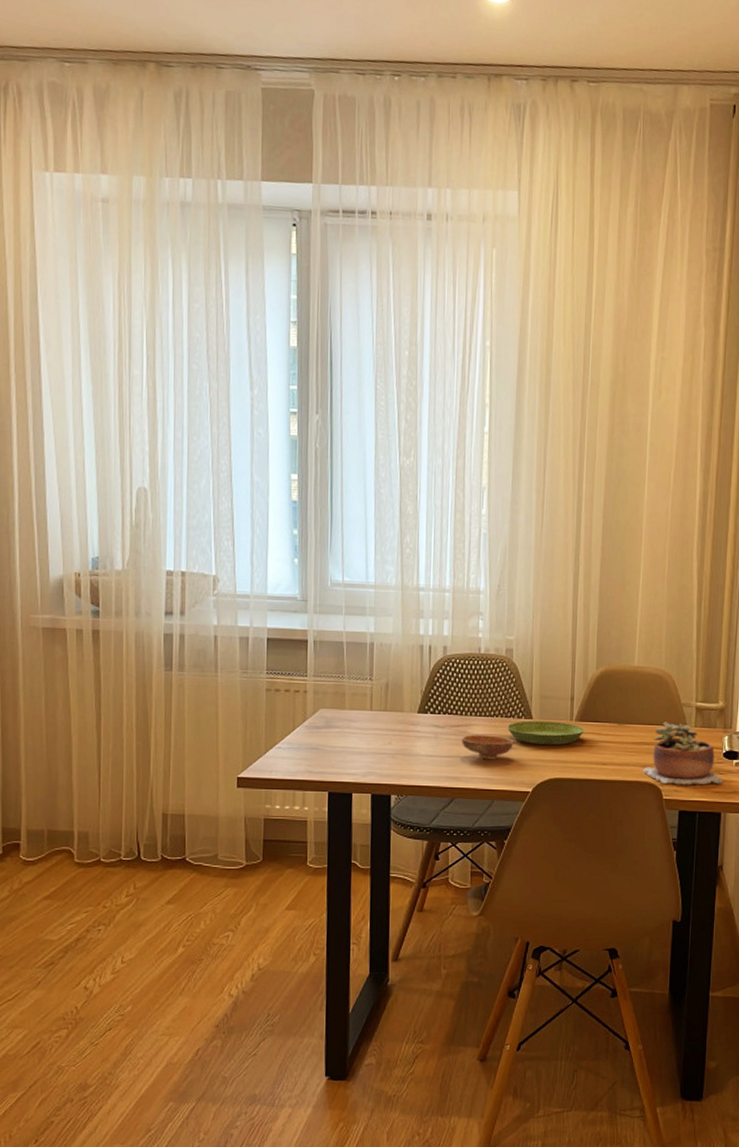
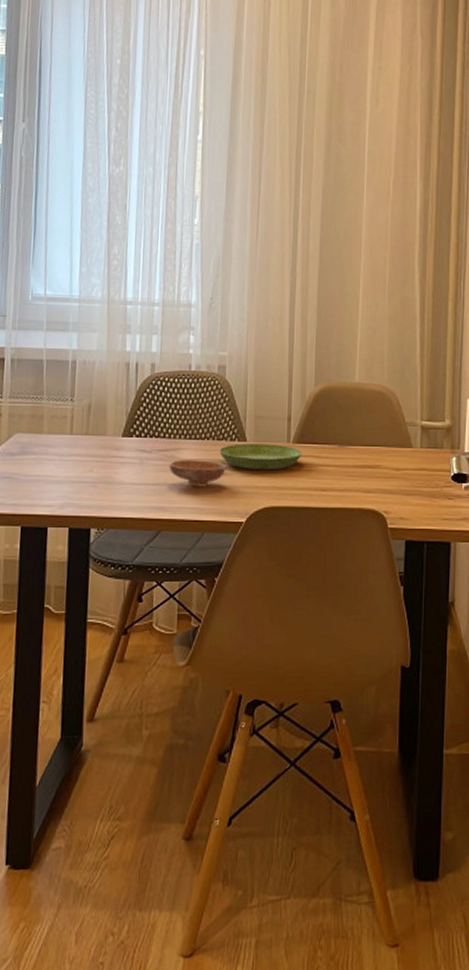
succulent plant: present [643,722,723,785] -> none [365,443,452,512]

